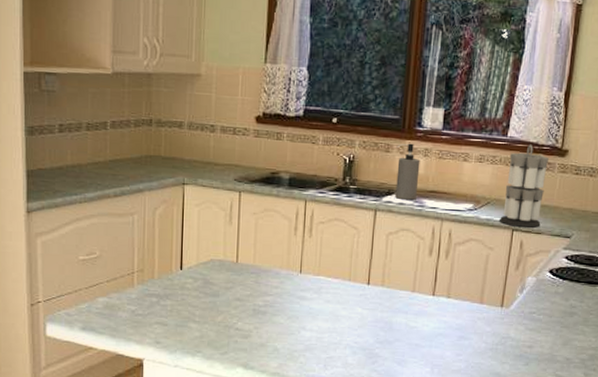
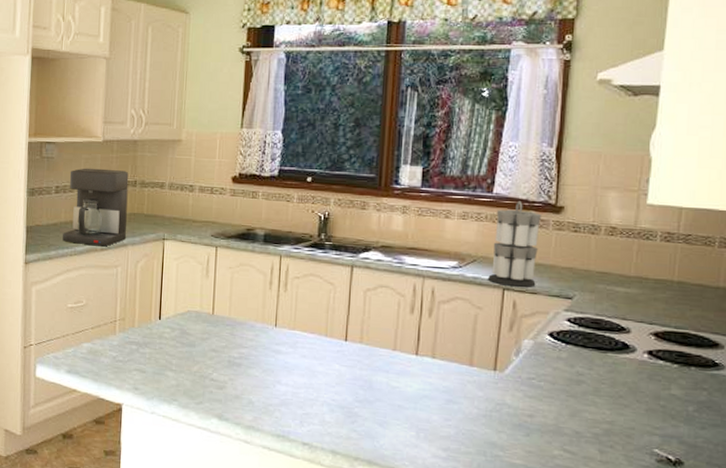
coffee maker: none [70,103,143,193] -> present [62,168,129,247]
soap dispenser: present [395,143,420,201] -> none [372,200,398,257]

